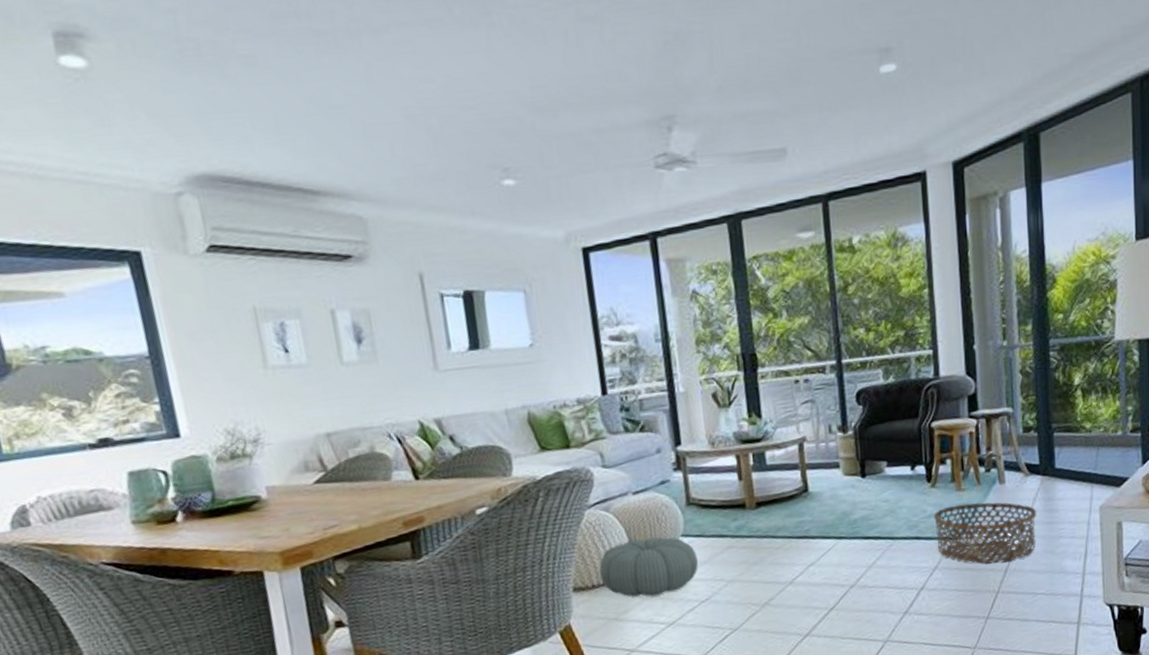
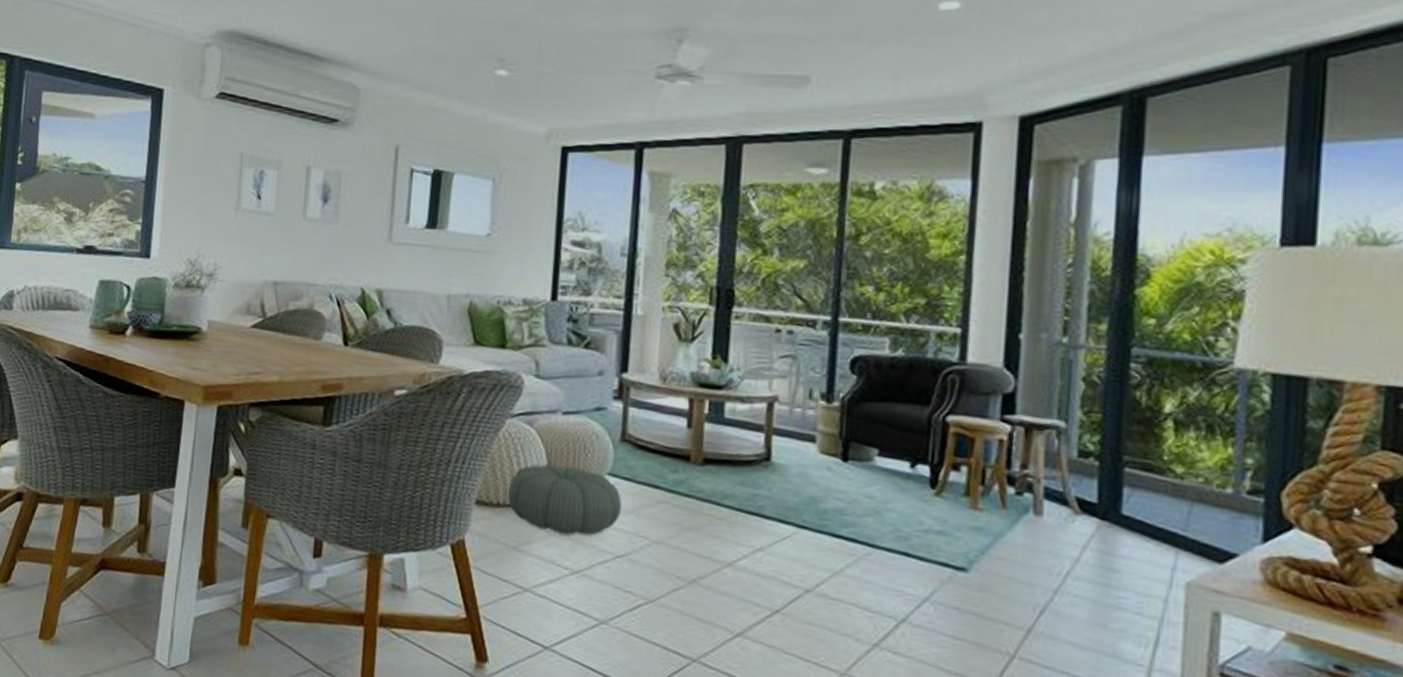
basket: present [934,502,1037,564] -> none [932,524,1086,621]

